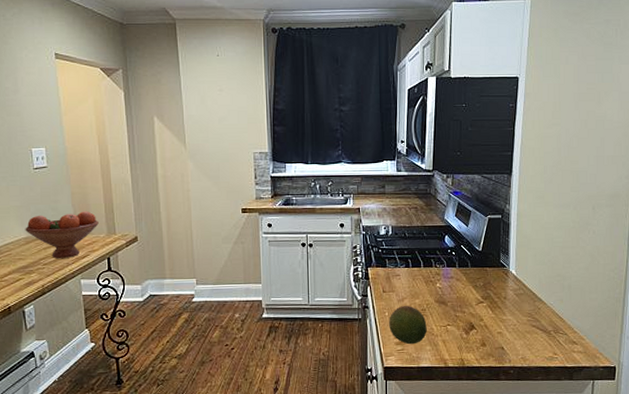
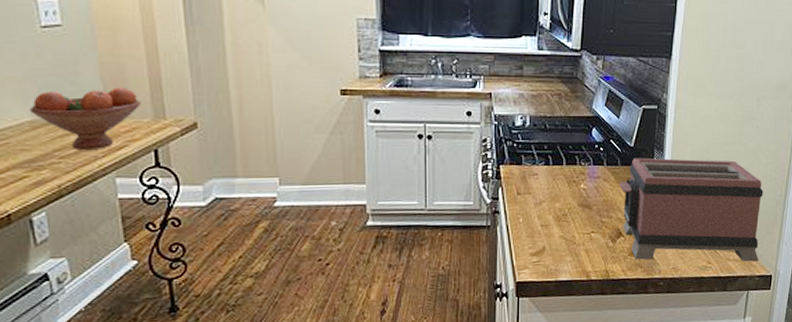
fruit: present [389,306,427,345] -> none [523,210,568,255]
toaster: none [470,260,603,354] -> present [619,158,763,262]

